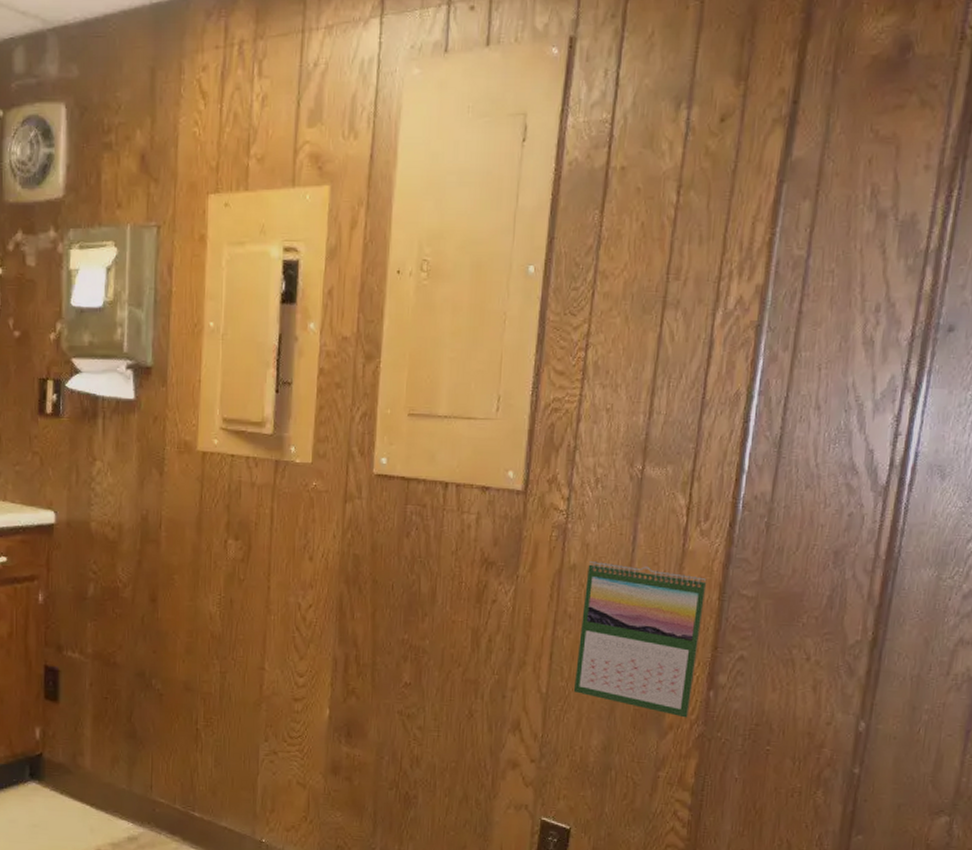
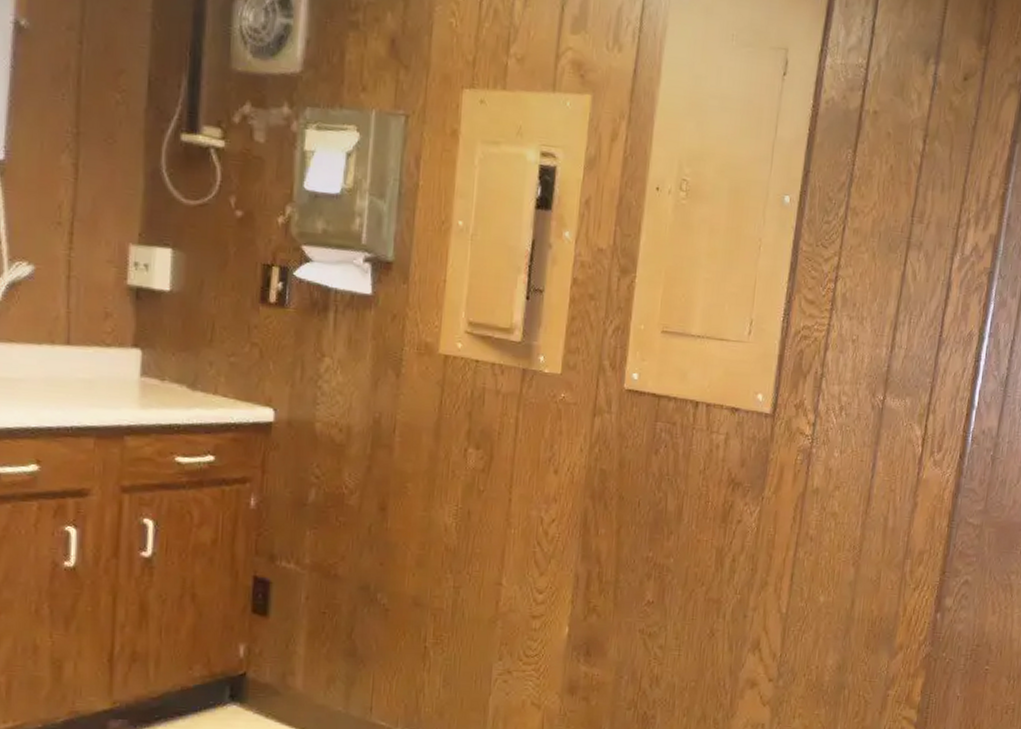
calendar: present [573,561,707,718] -> none [812,486,938,639]

